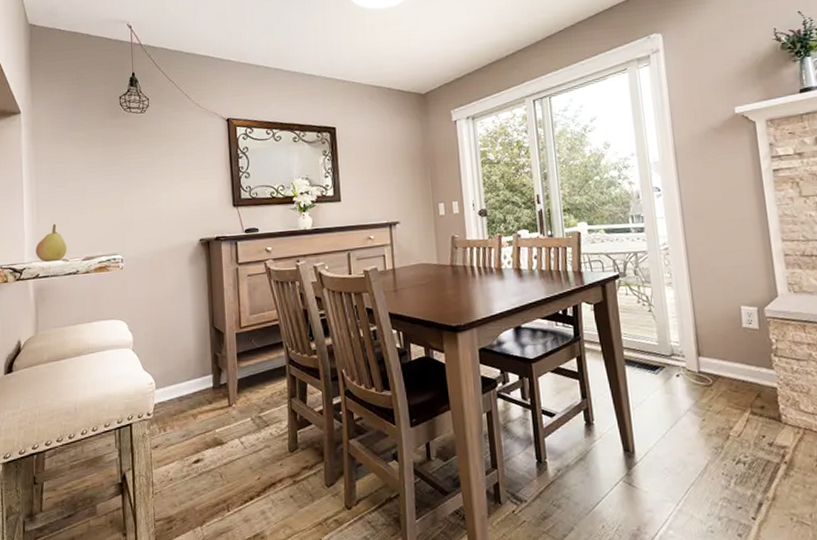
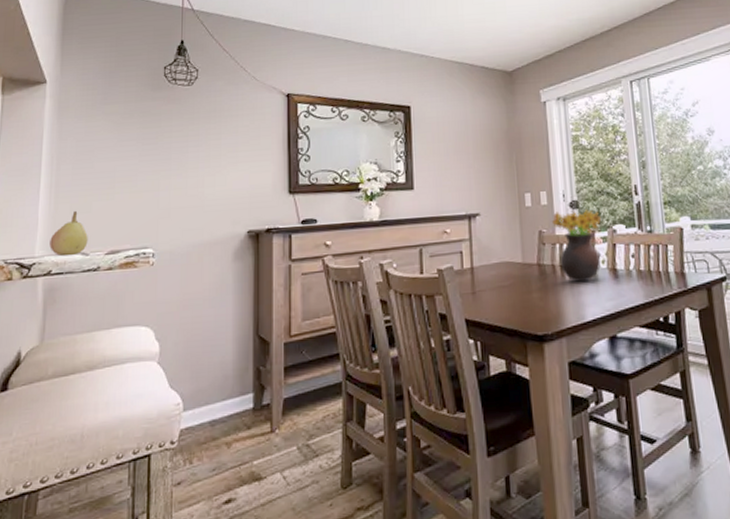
flower arrangement: none [463,216,508,280] -> present [552,208,602,282]

